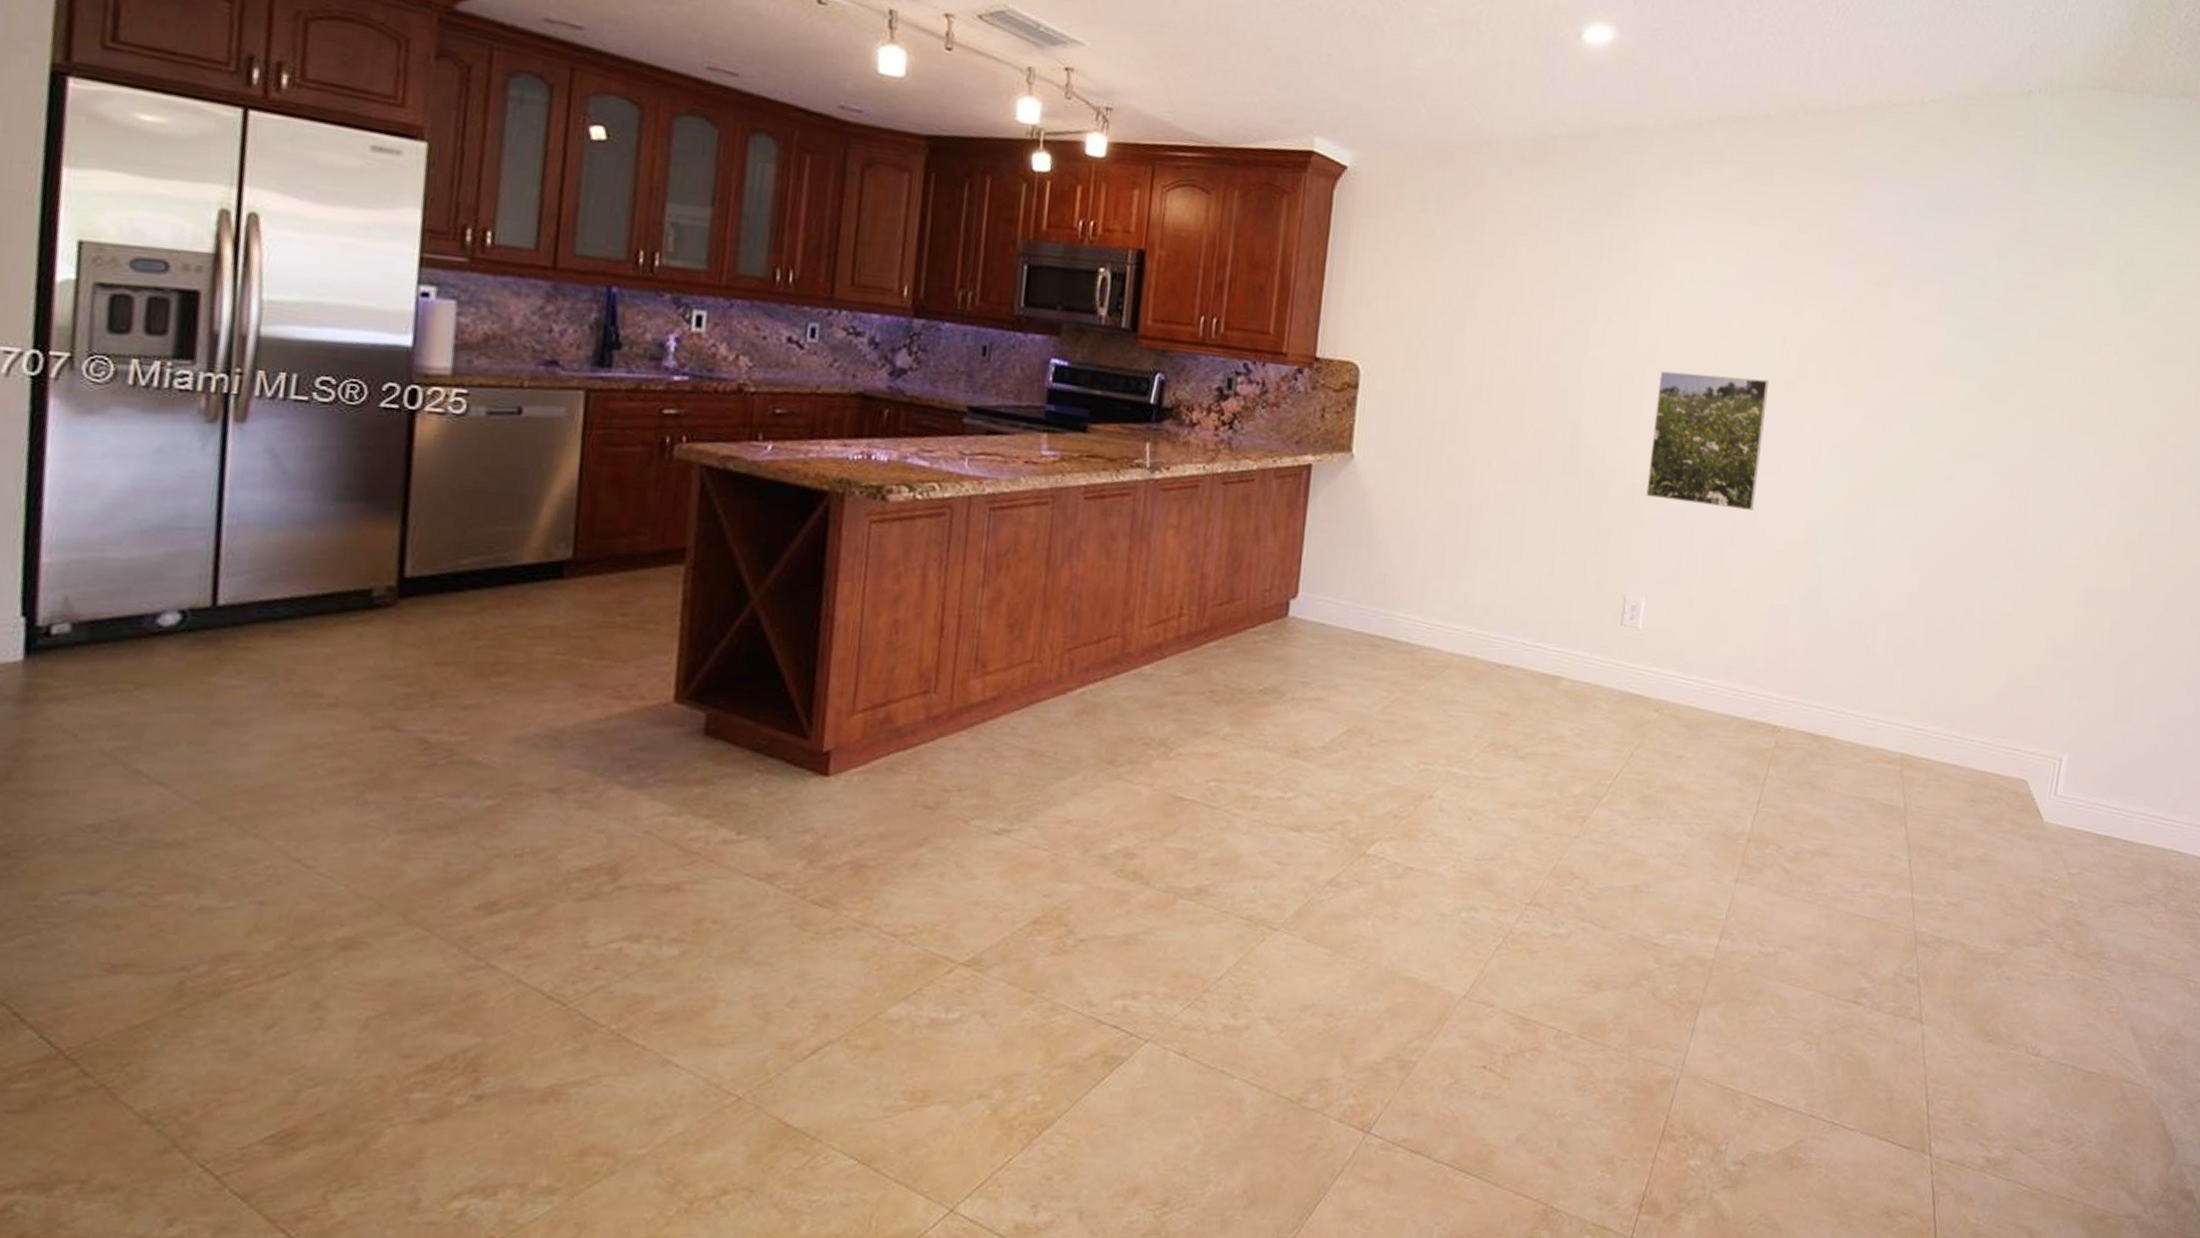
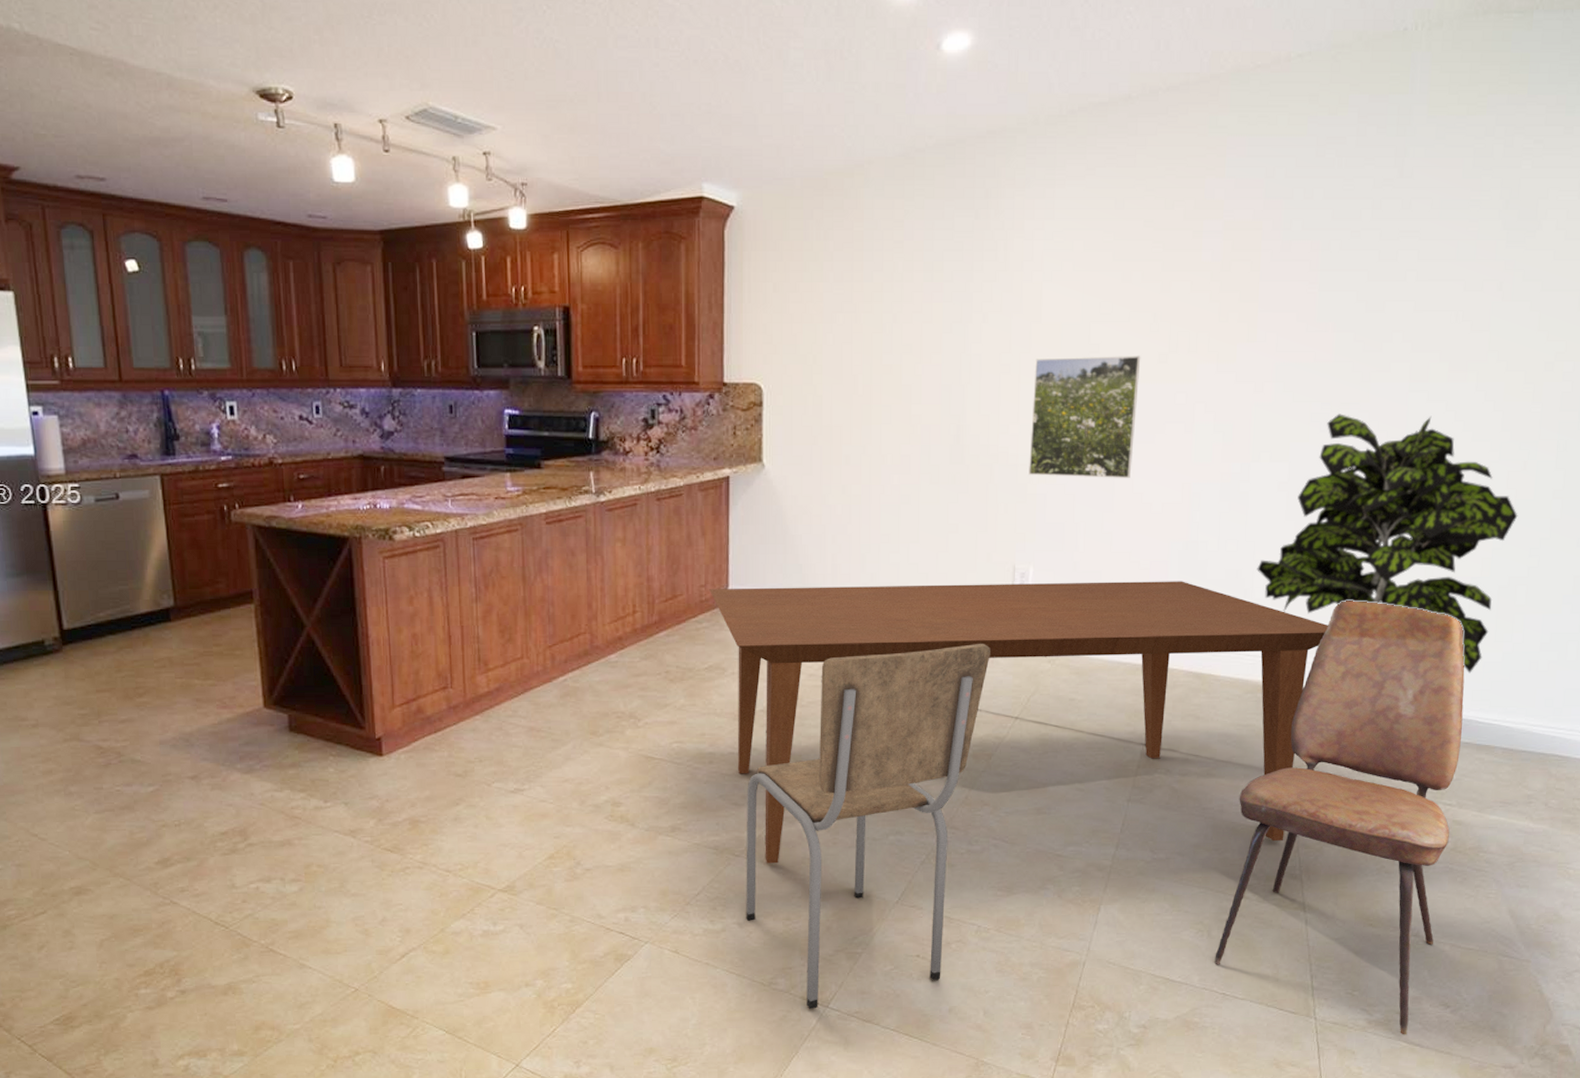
dining table: none [1274,595,1951,942] -> present [709,581,1328,864]
dining chair: none [1277,683,1593,1135] -> present [746,643,990,1009]
dining chair: none [1823,665,2086,1177] -> present [1214,601,1465,1035]
indoor plant: none [1880,463,2135,755] -> present [1257,414,1518,673]

